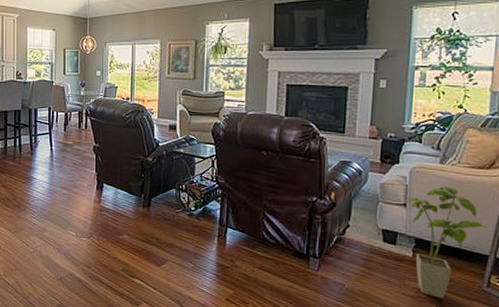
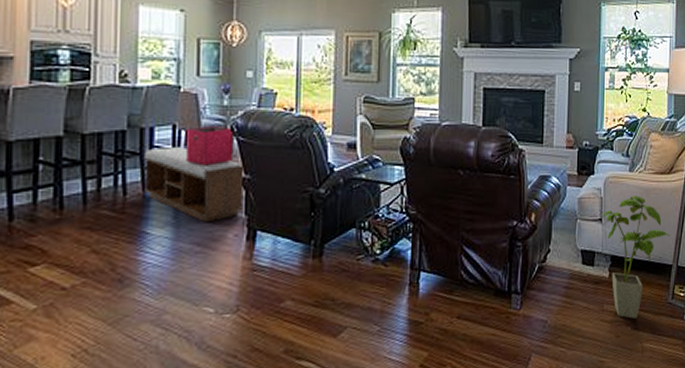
bench: none [32,122,95,175] -> present [144,147,244,223]
storage bin: none [56,109,87,136] -> present [185,126,233,166]

